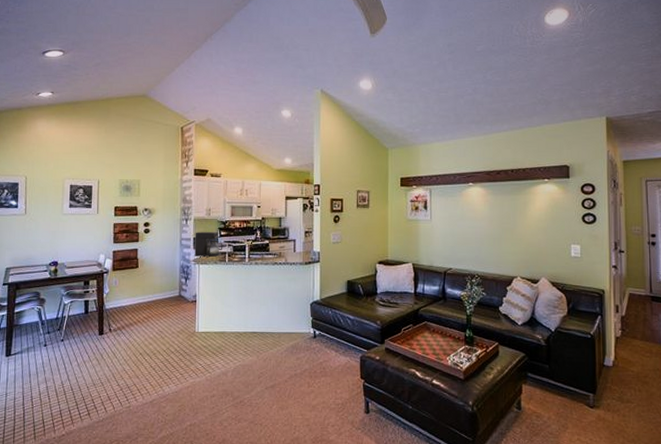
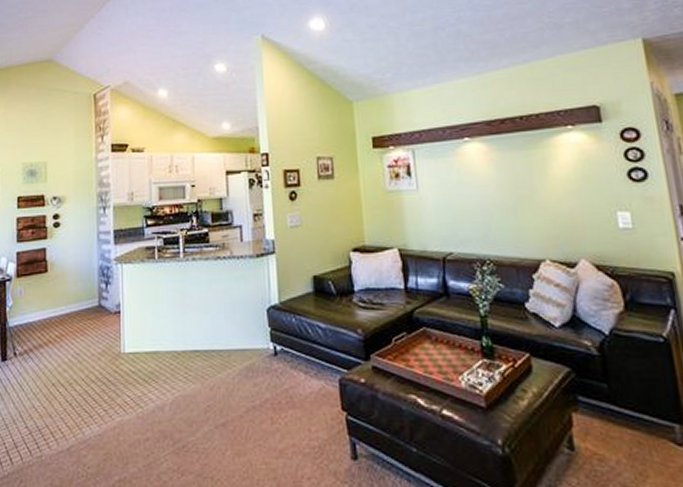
coffee maker: present [194,231,223,257] -> none [115,220,151,254]

